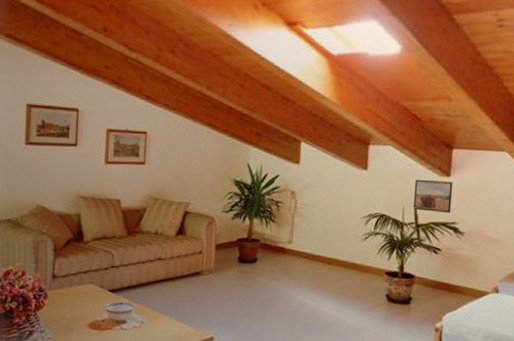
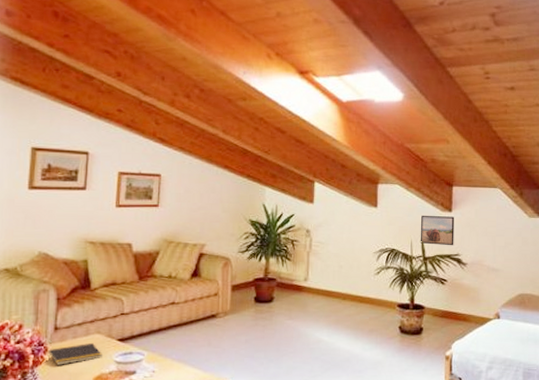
notepad: none [47,292,96,311] -> present [47,343,102,365]

